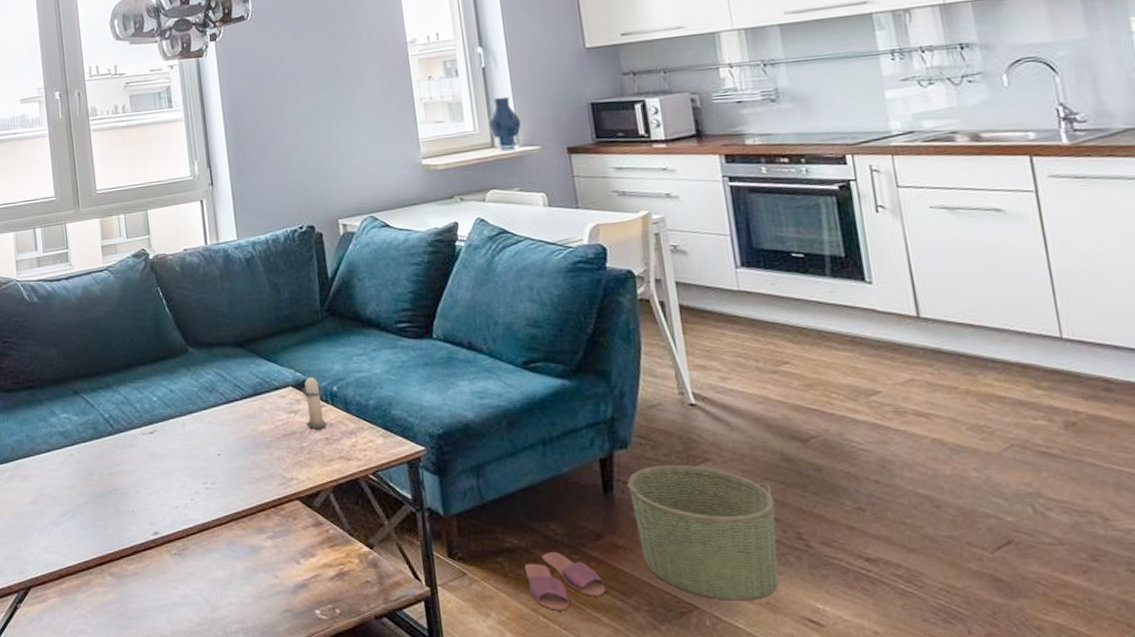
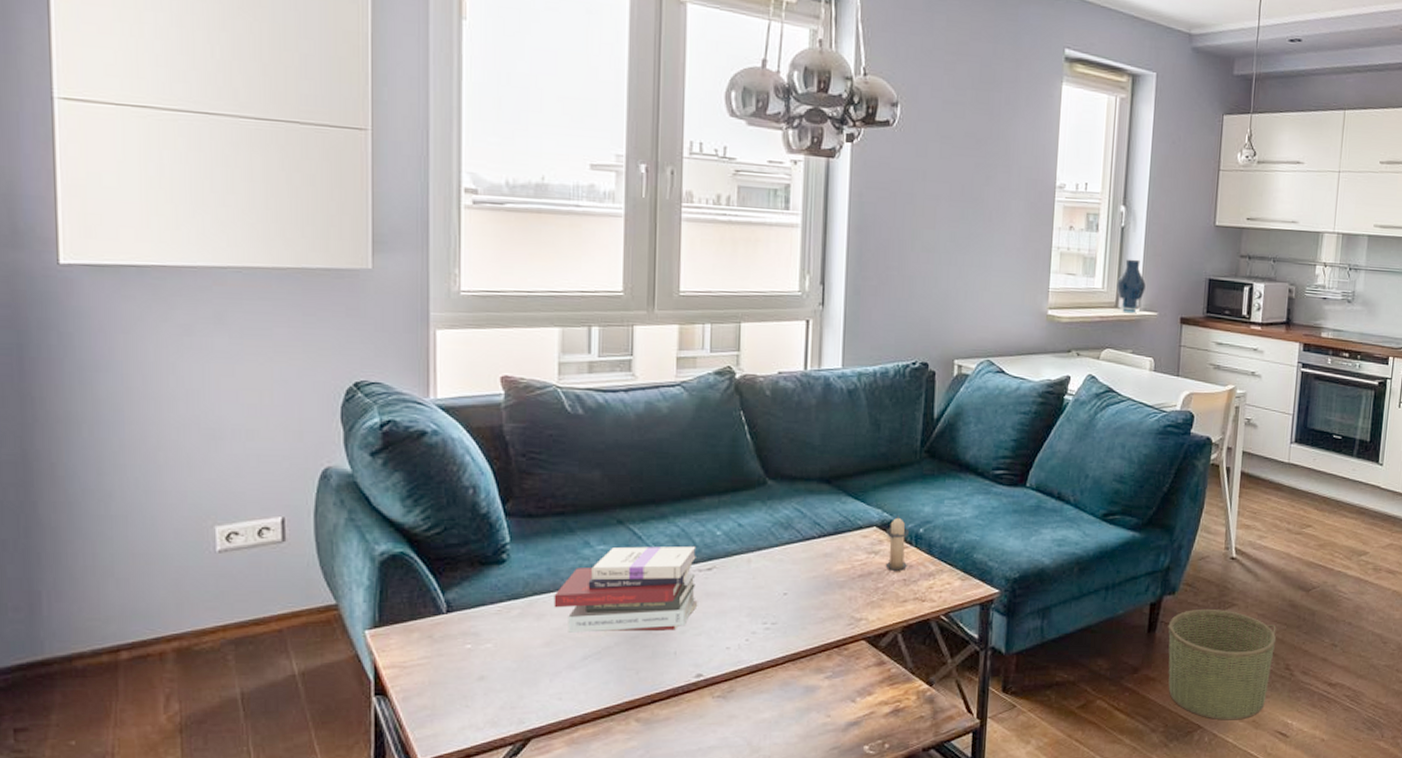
books: none [33,412,146,492] -> present [554,546,698,633]
slippers: present [524,551,606,611] -> none [1068,684,1133,735]

